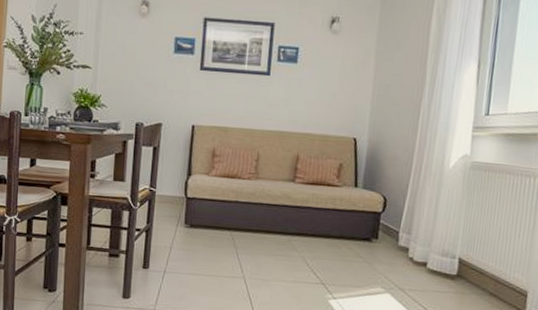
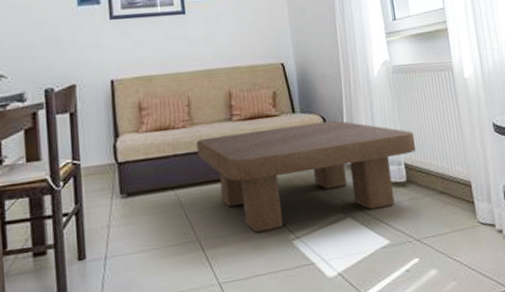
coffee table: none [256,192,477,294] -> present [196,120,416,233]

